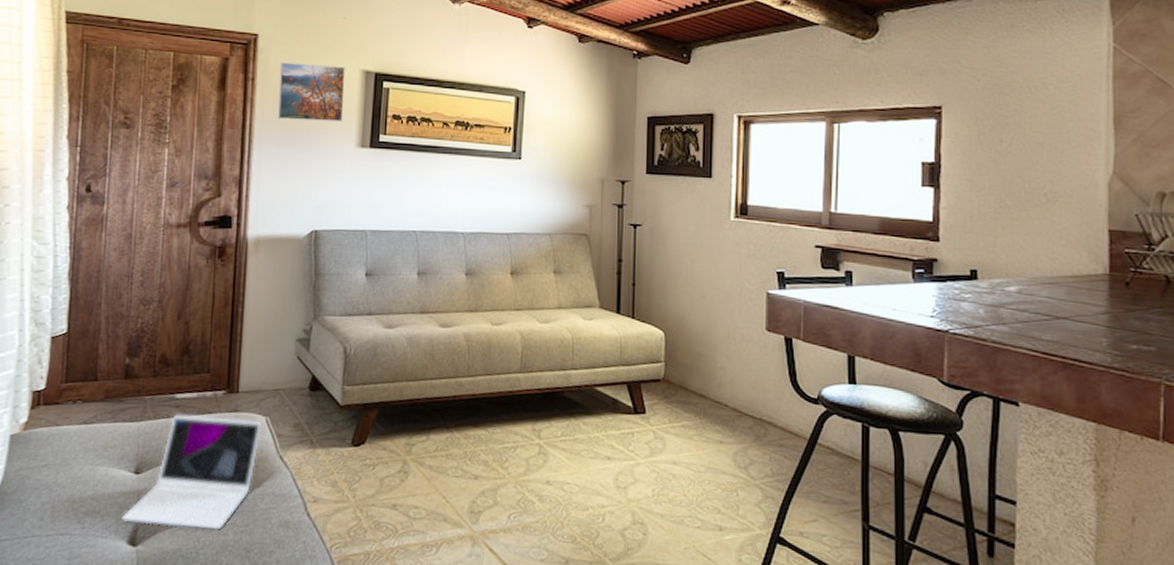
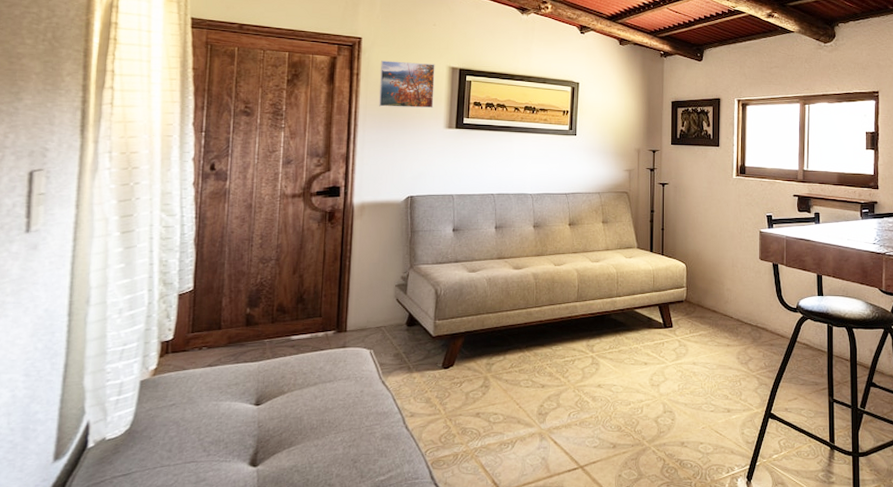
laptop: present [122,414,263,530] -> none [243,353,367,447]

